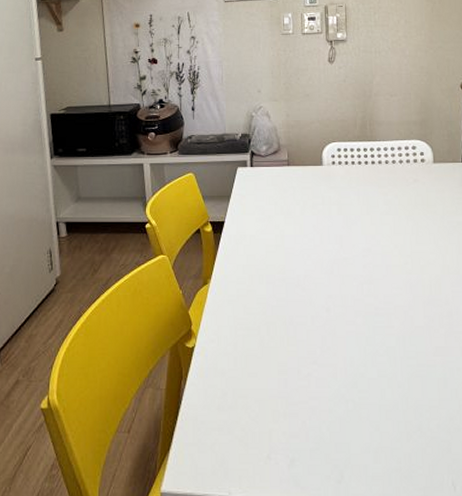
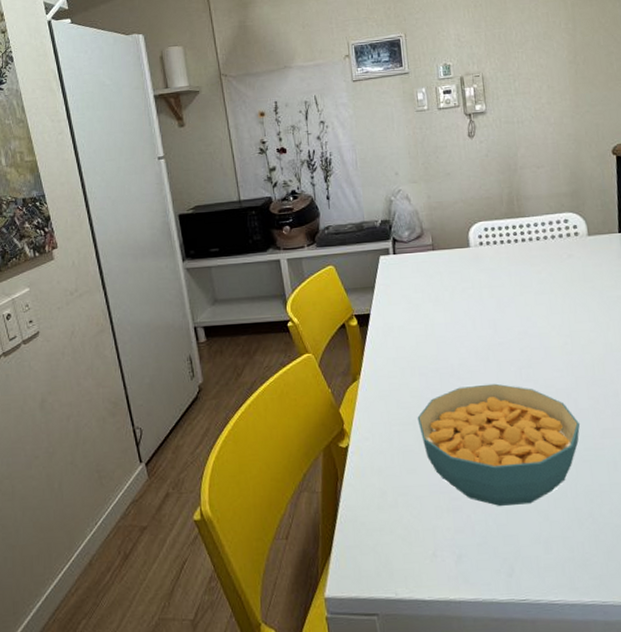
cereal bowl: none [262,296,415,415] -> present [417,383,581,507]

